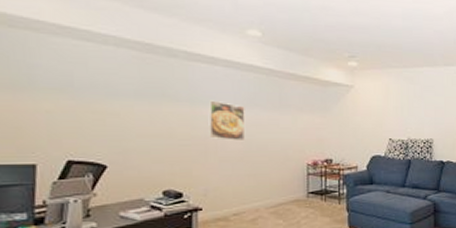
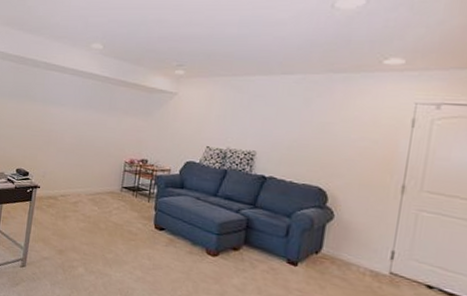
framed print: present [208,100,246,142] -> none [52,101,82,137]

